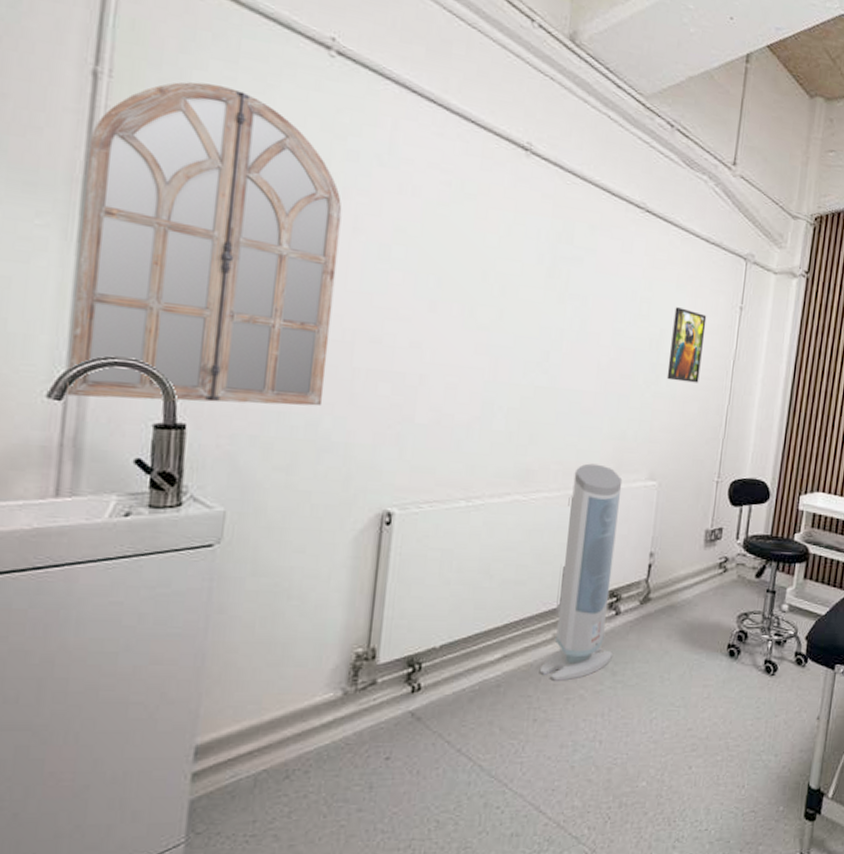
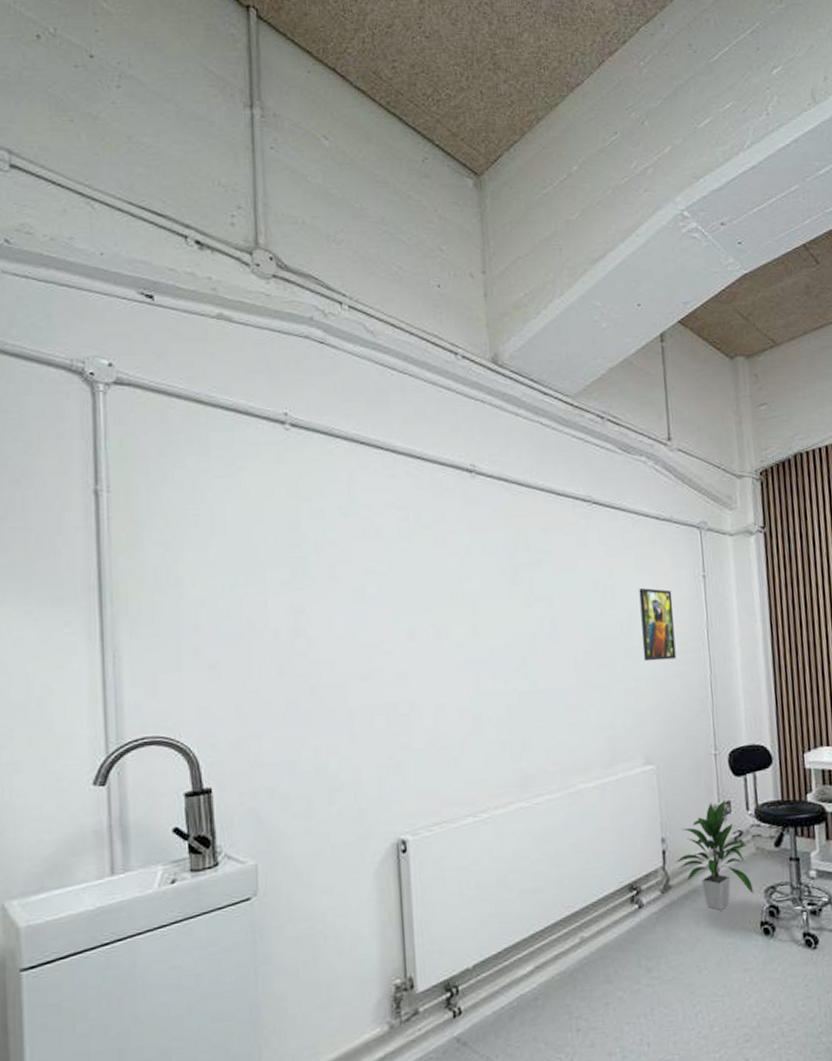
home mirror: present [66,81,342,407] -> none [99,478,327,781]
air purifier: present [539,463,623,681] -> none [570,757,644,986]
indoor plant: none [659,526,731,628] -> present [675,799,754,910]

